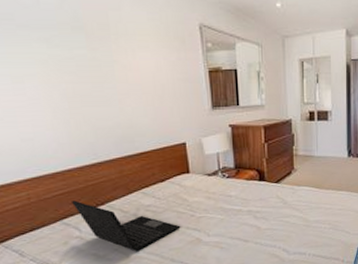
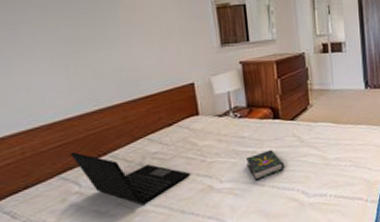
book: none [231,209,268,236] -> present [245,149,285,181]

